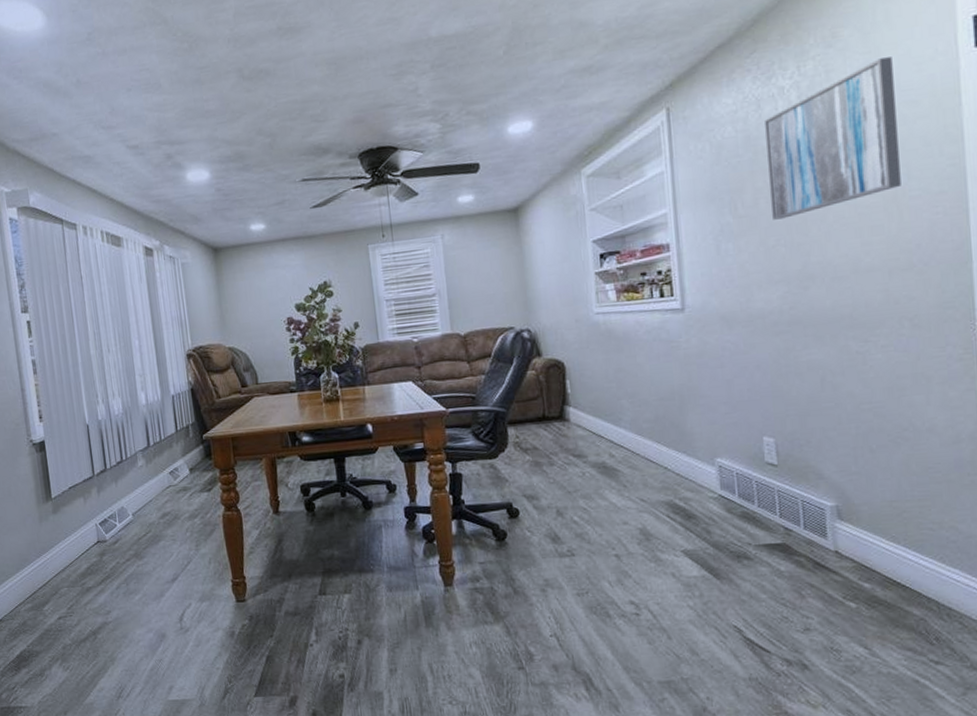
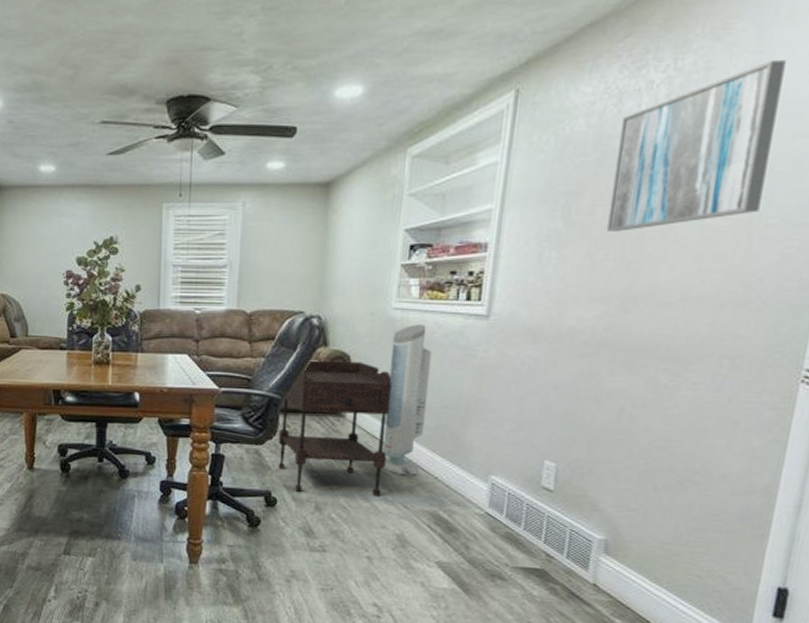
side table: none [507,366,617,499] -> present [278,360,392,496]
air purifier: none [600,324,649,470] -> present [382,324,432,477]

